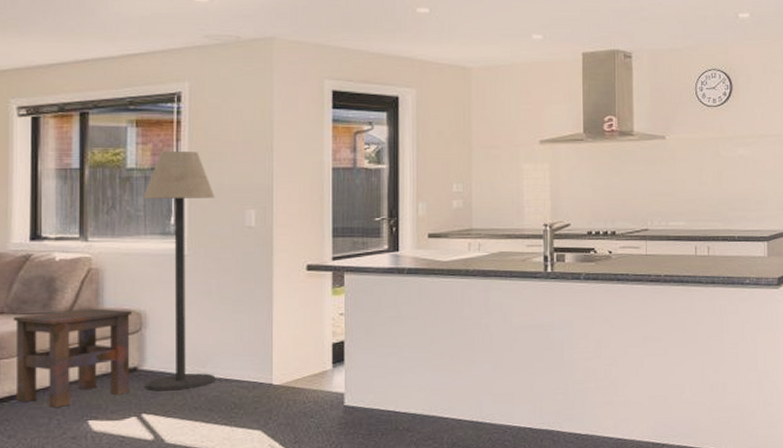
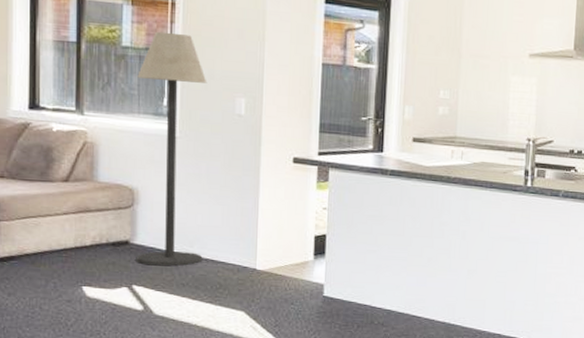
side table: present [12,308,132,407] -> none [12,179,124,271]

